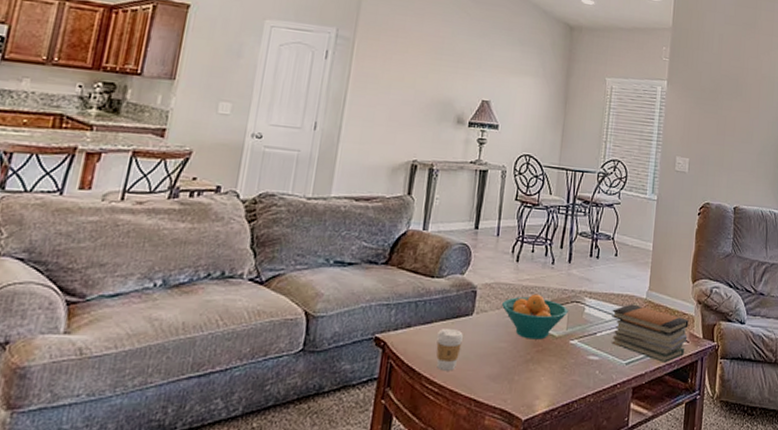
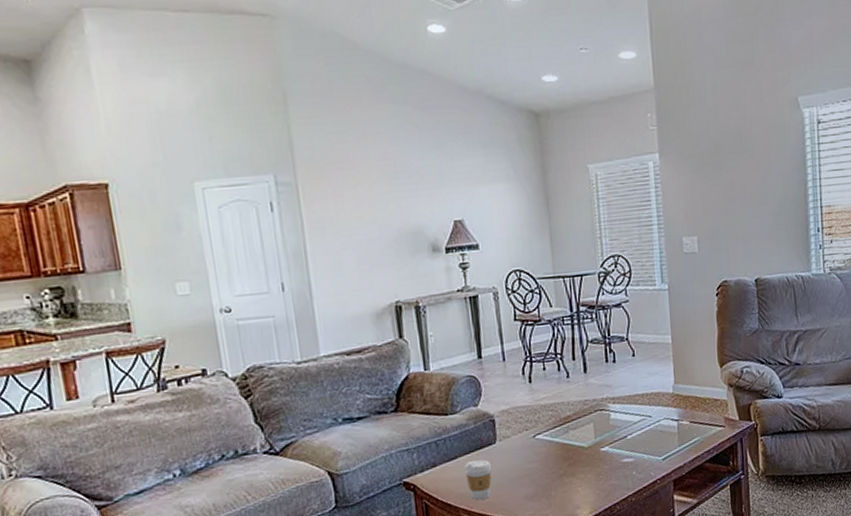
fruit bowl: present [502,293,568,340] -> none [524,409,594,456]
book stack: present [612,304,689,362] -> none [639,400,723,451]

